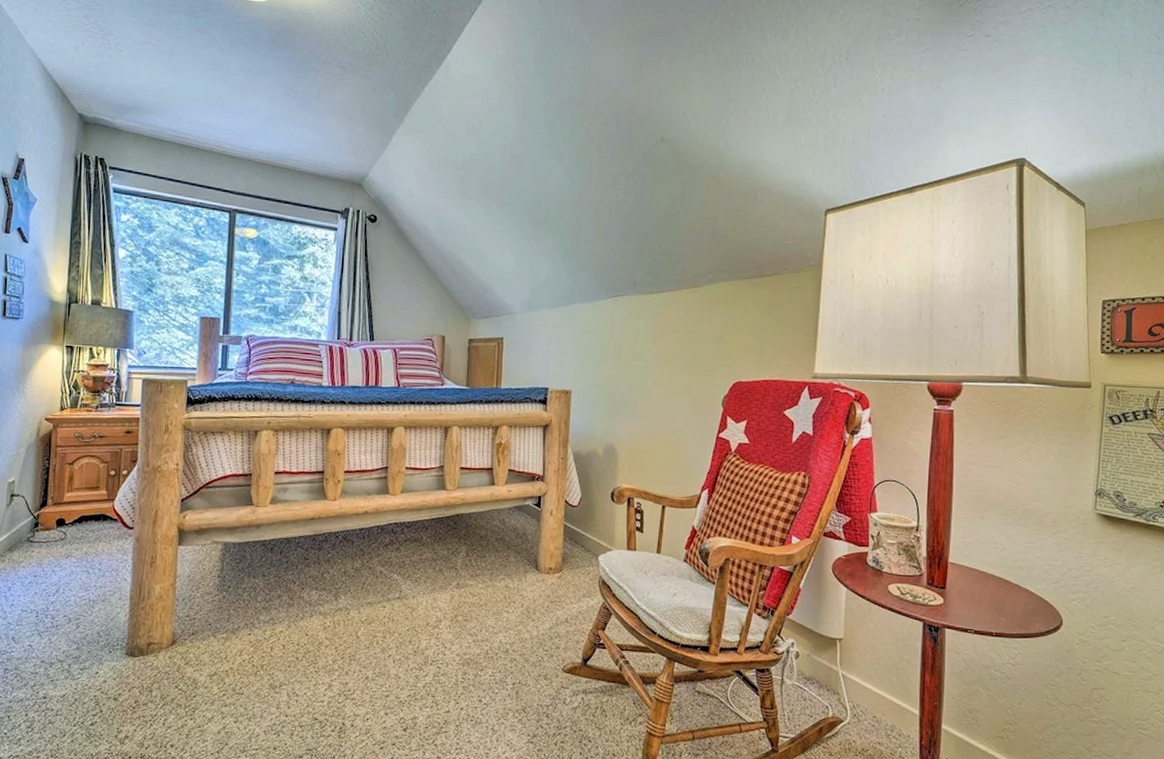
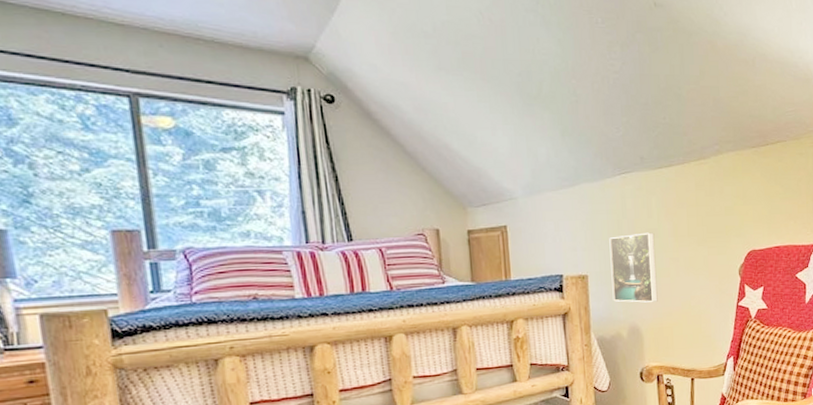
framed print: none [592,354,640,424] -> present [609,232,658,303]

